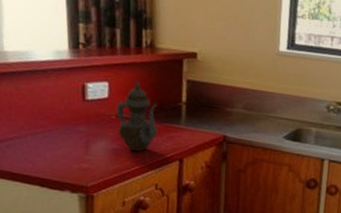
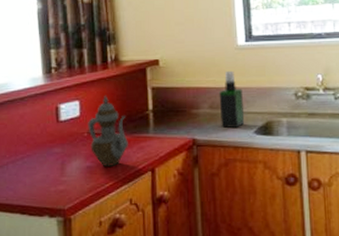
spray bottle: none [253,75,278,131] -> present [219,70,245,129]

